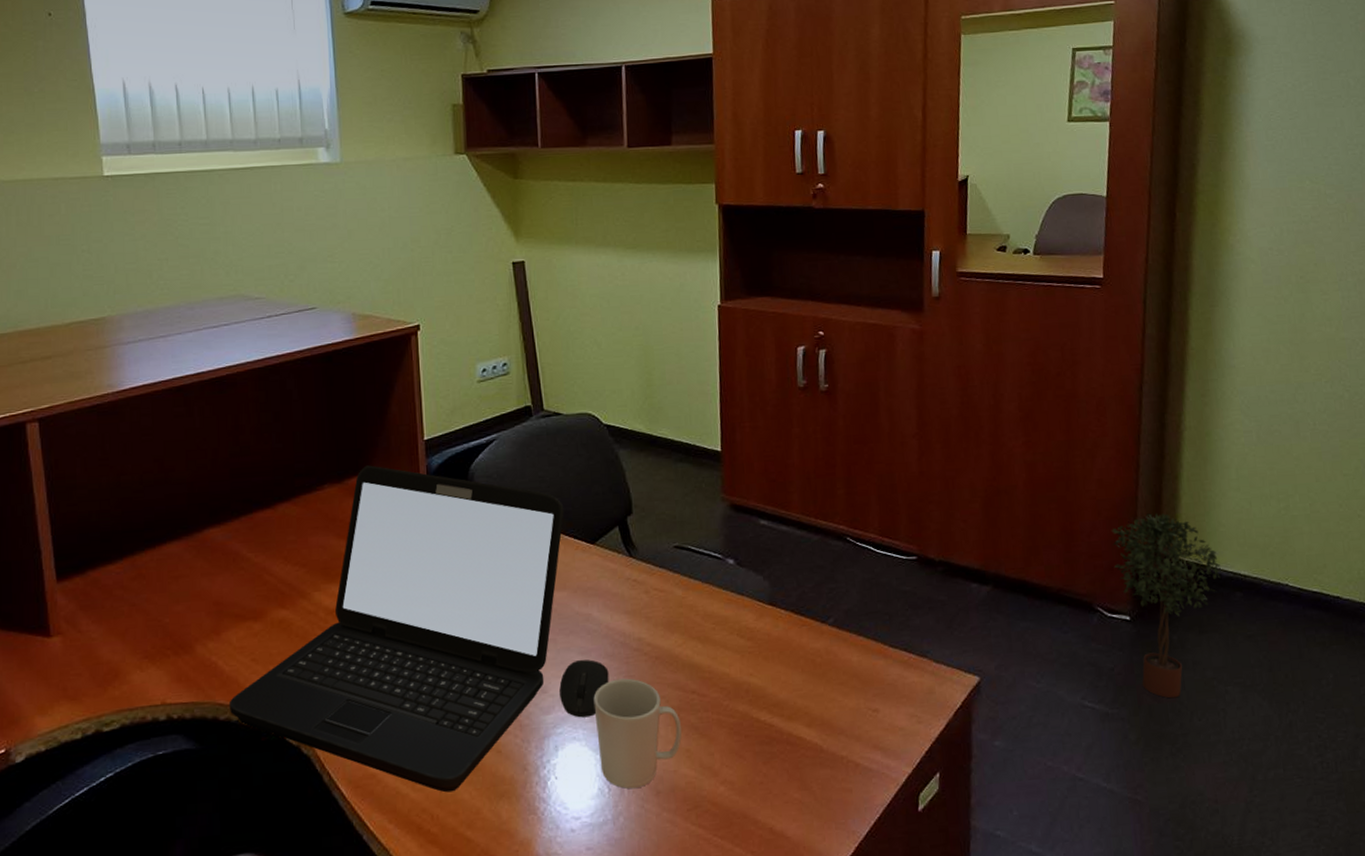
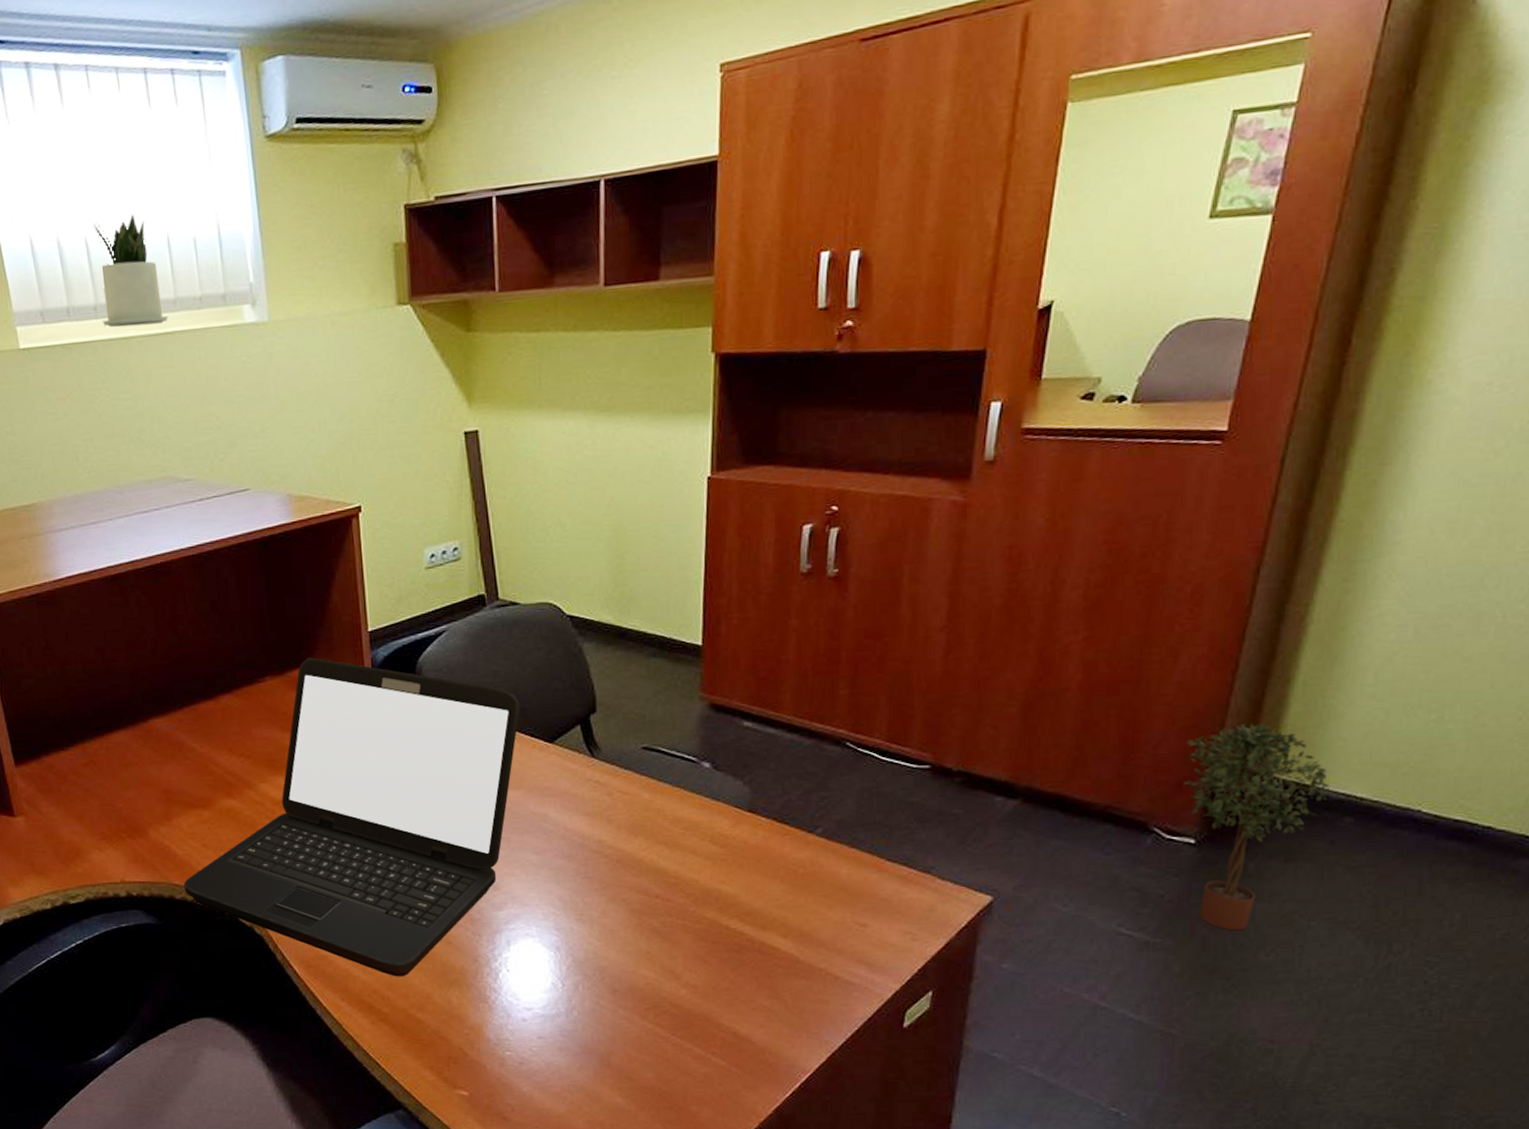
planter: none [185,68,249,162] -> present [94,215,169,328]
computer mouse: present [559,659,609,718] -> none [512,859,566,916]
mug: present [593,678,683,789] -> none [548,879,643,986]

